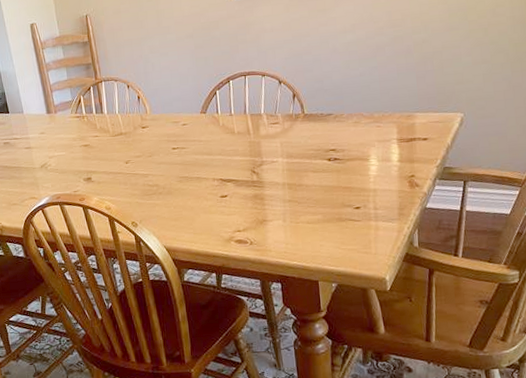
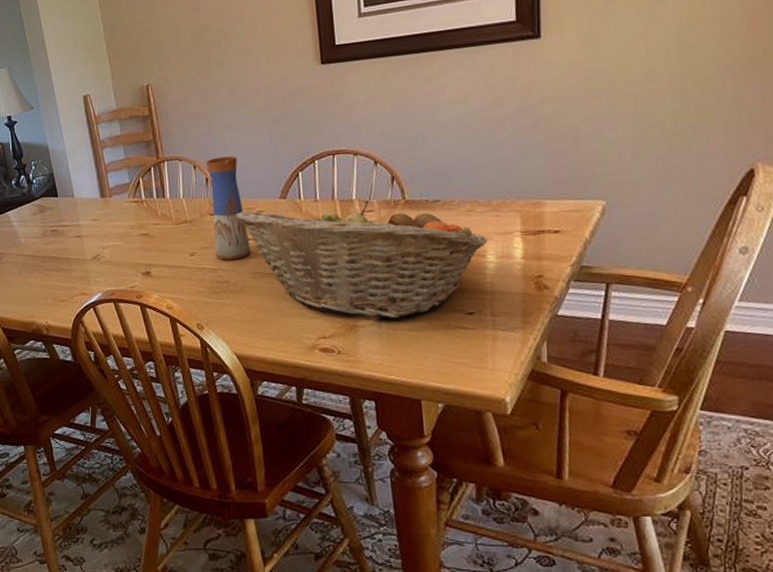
vase: none [137,77,177,167] -> present [205,156,251,260]
fruit basket: none [163,114,371,214] -> present [235,200,488,319]

